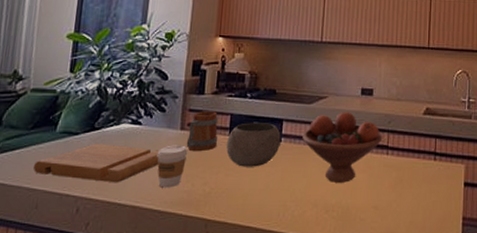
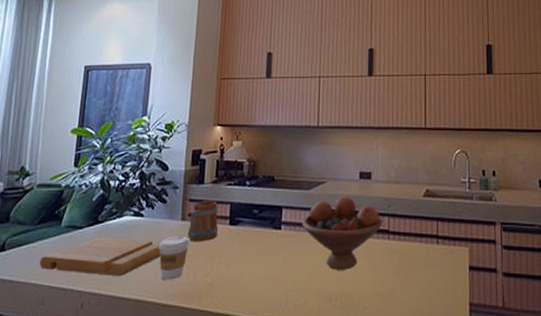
bowl: present [226,122,281,167] -> none [227,210,281,257]

